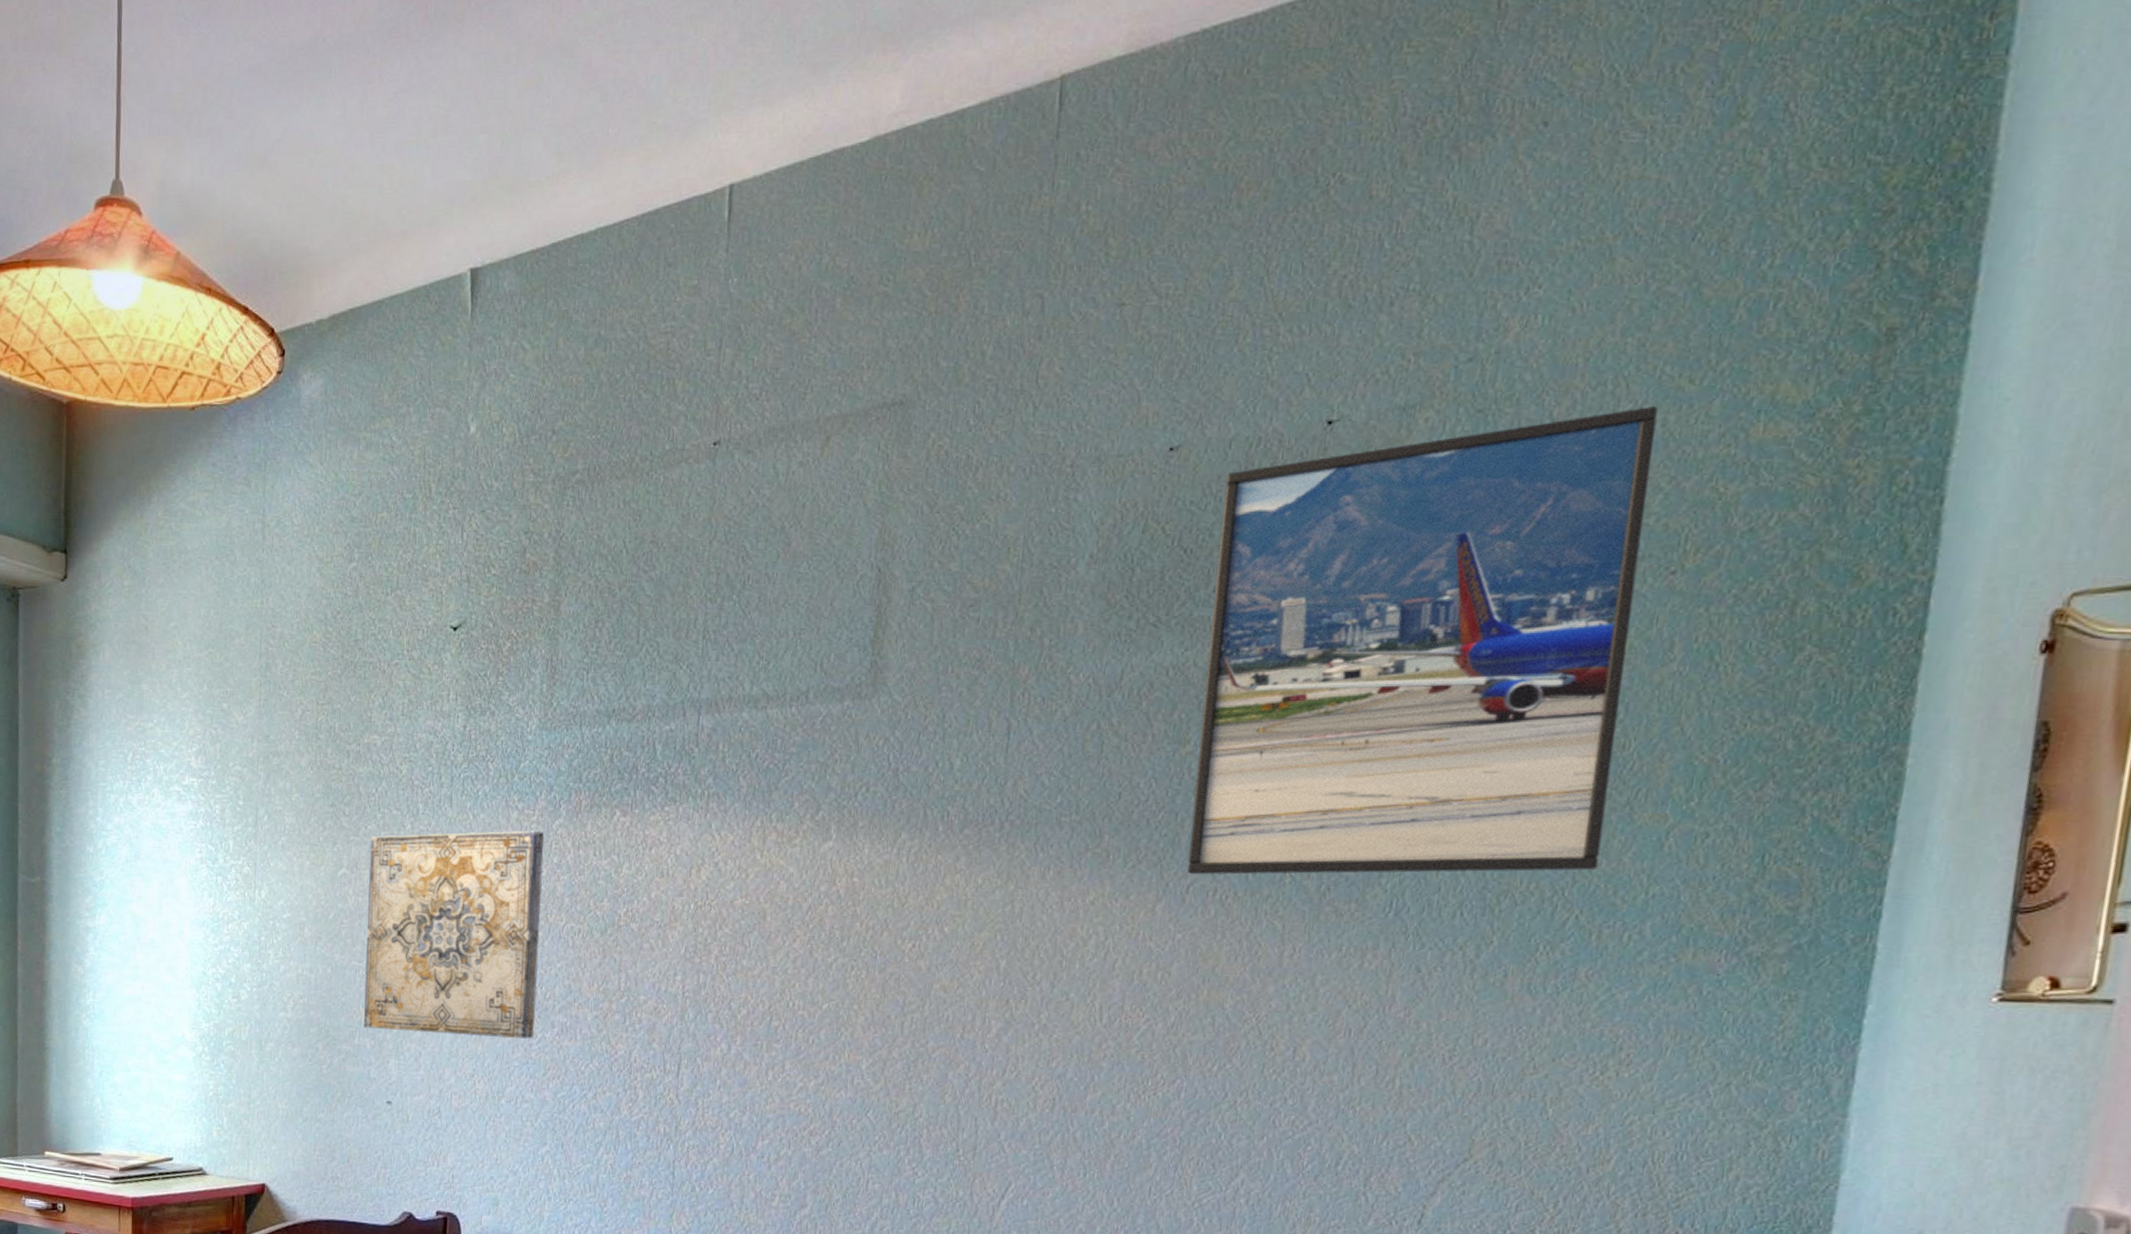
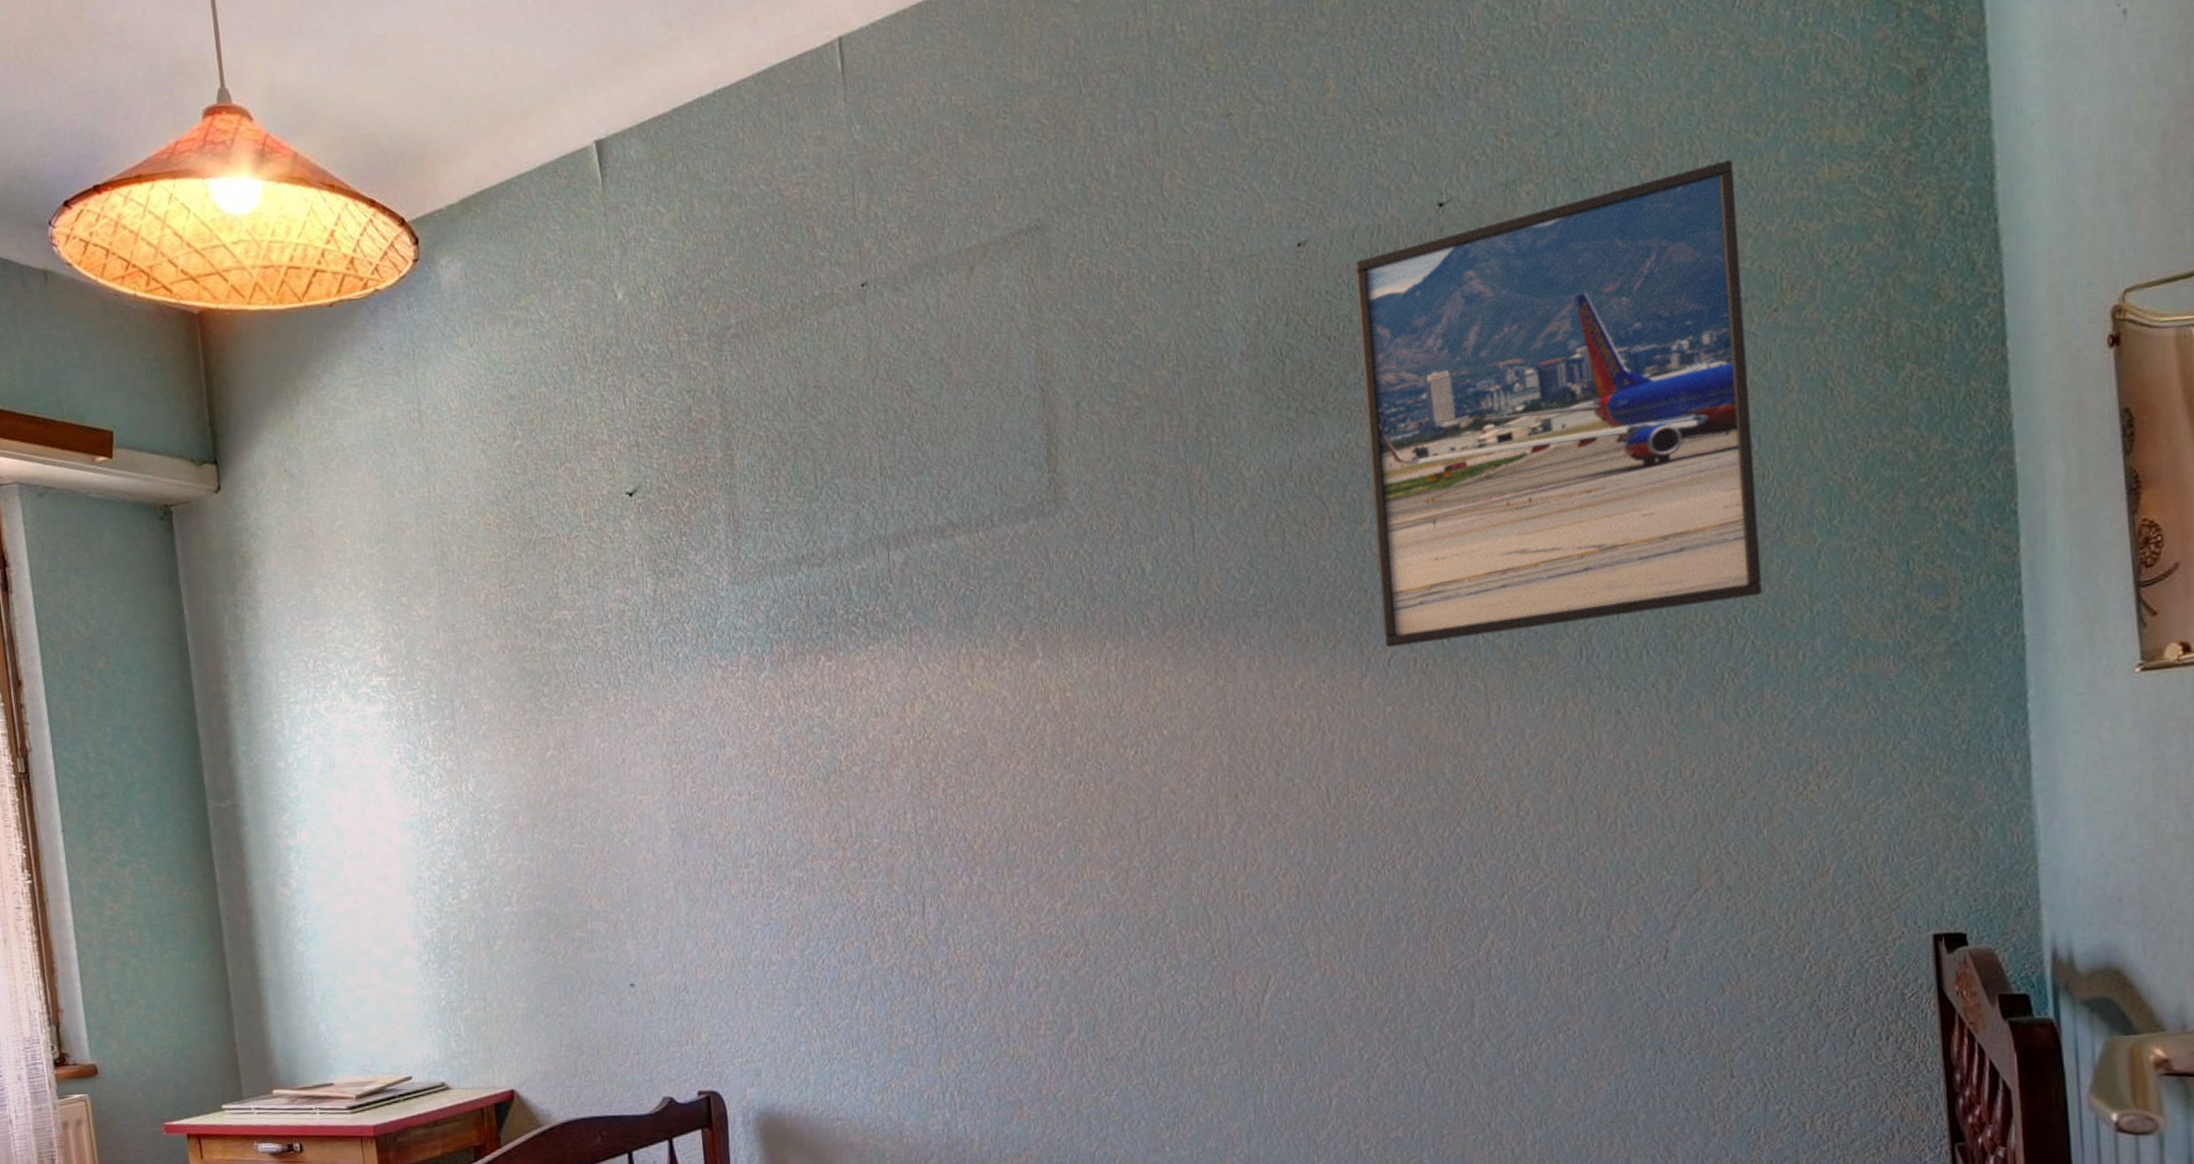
wall art: present [364,830,544,1039] -> none [574,686,772,911]

